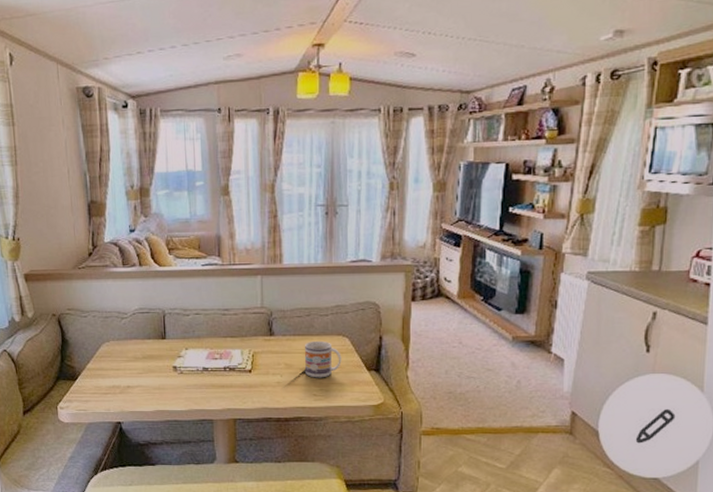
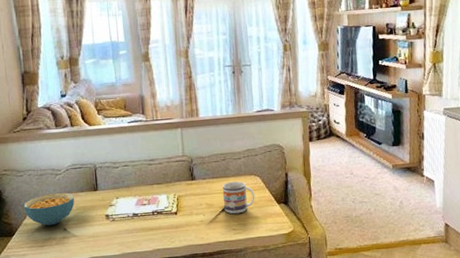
cereal bowl: none [87,339,140,373] -> present [23,192,74,226]

